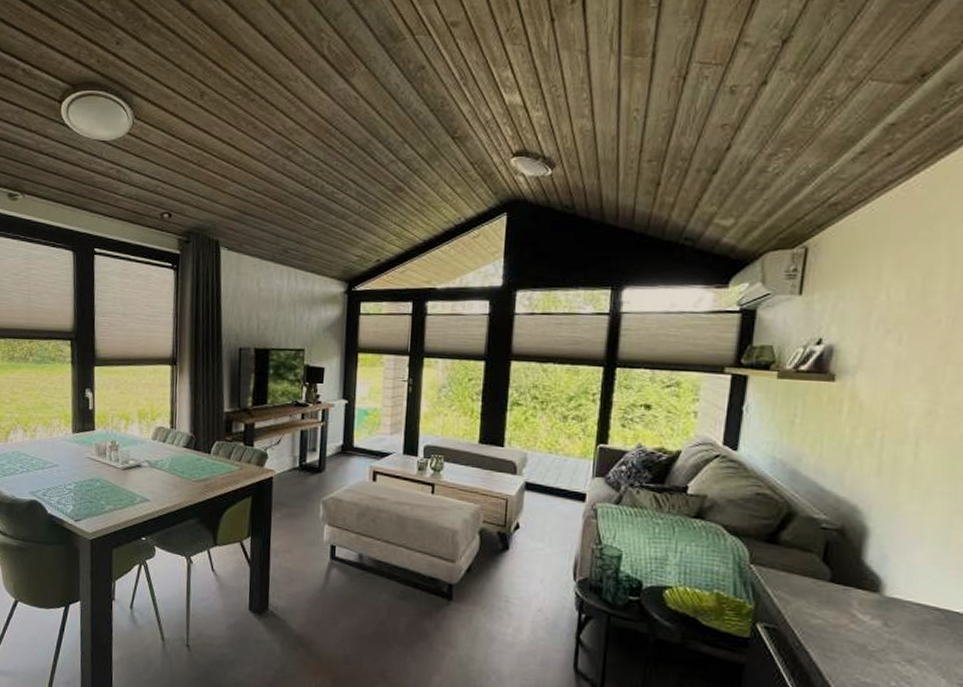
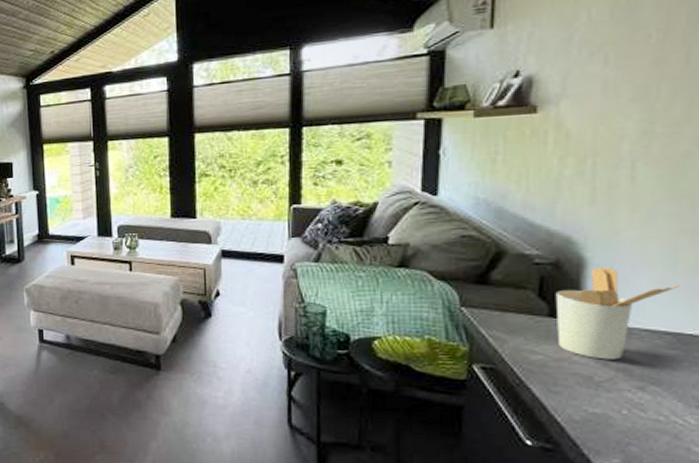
utensil holder: none [837,538,951,631] -> present [555,267,680,360]

